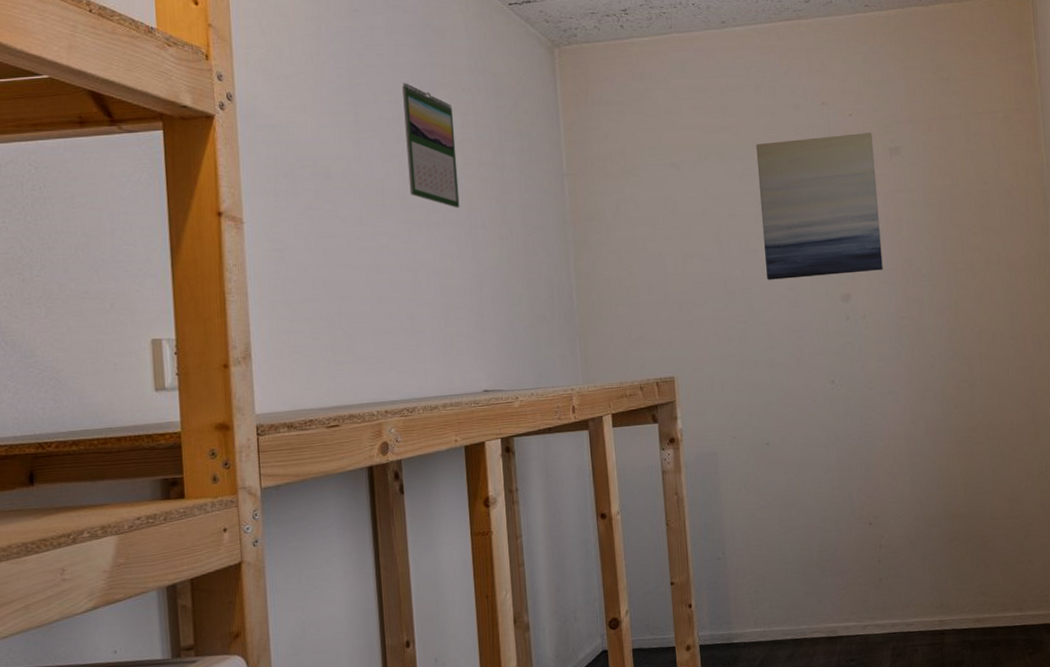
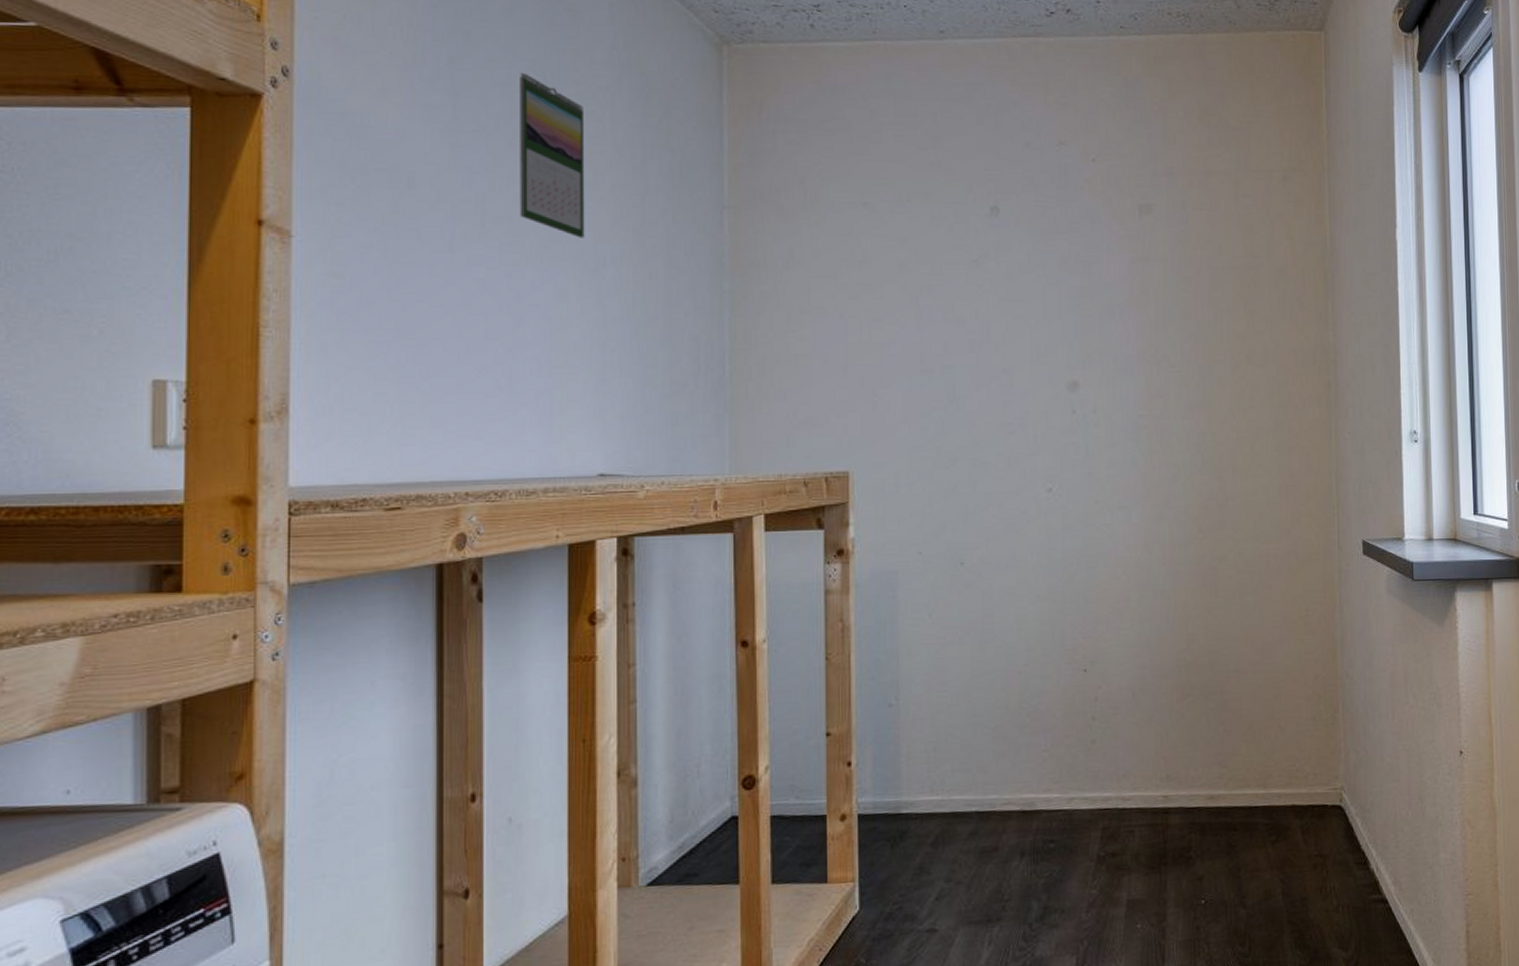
wall art: present [755,133,883,280] -> none [972,183,1122,358]

